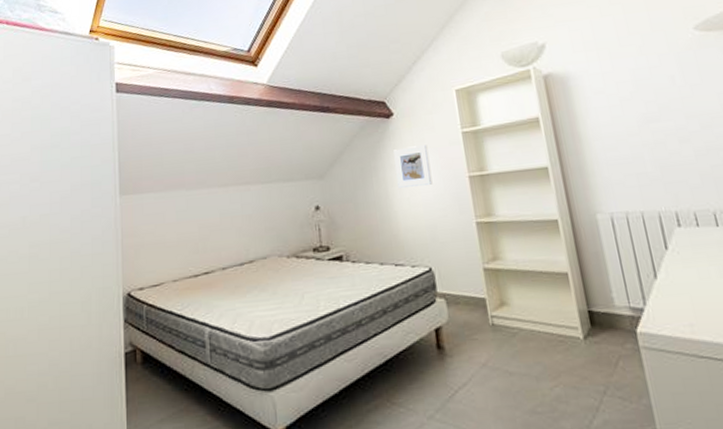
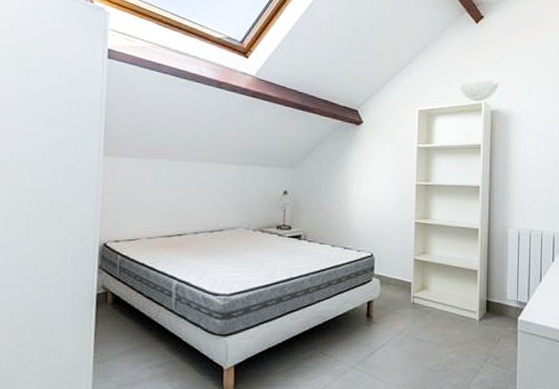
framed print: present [393,145,433,188] -> none [357,152,387,187]

